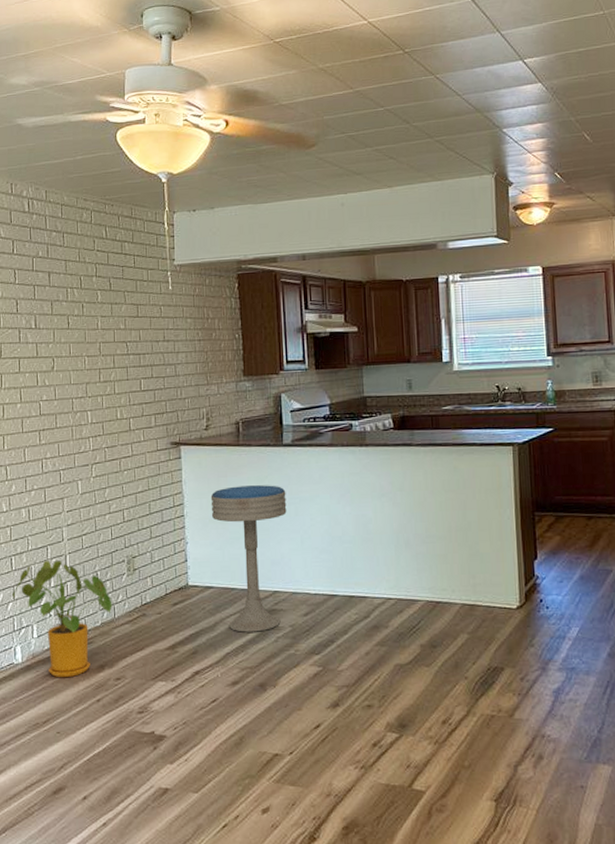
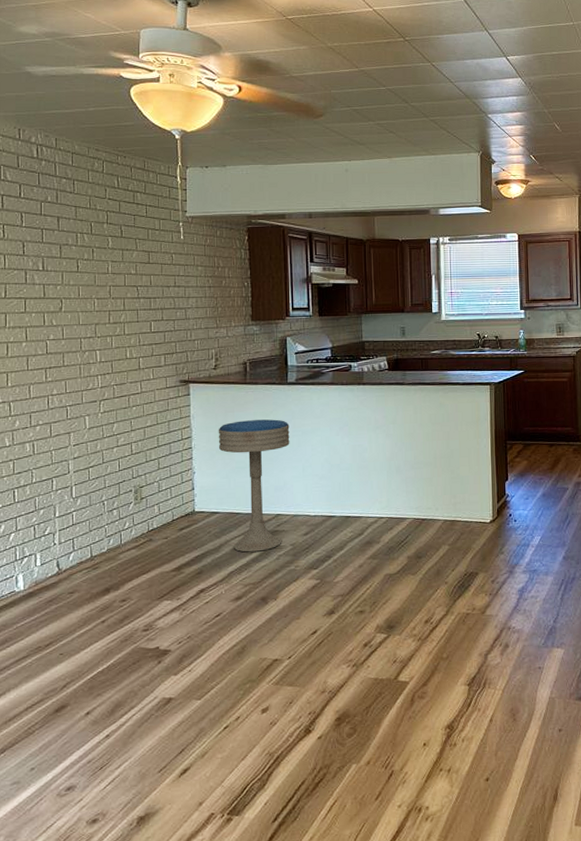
house plant: present [12,560,113,678] -> none [15,491,119,603]

